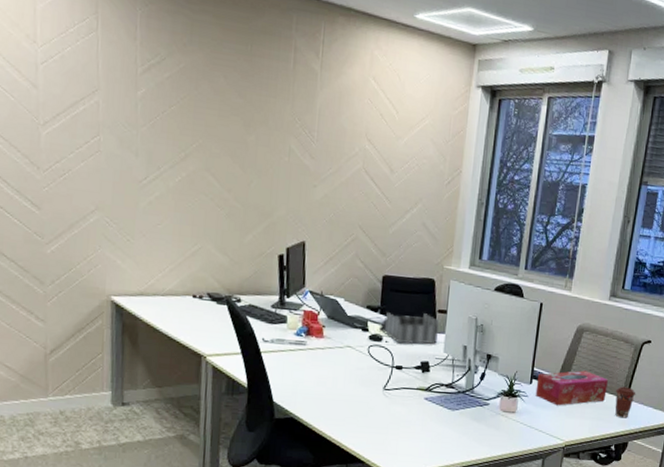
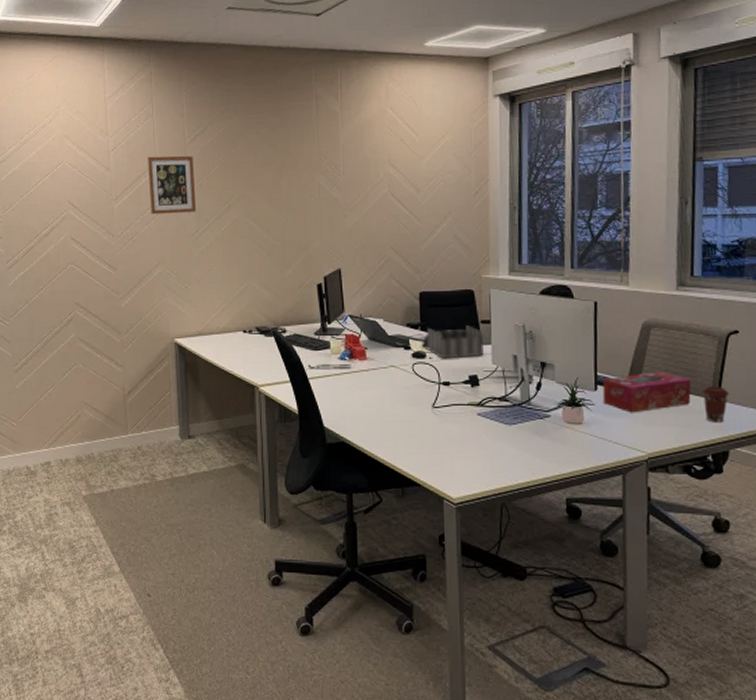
picture frame: none [87,80,147,156] -> present [148,155,197,215]

